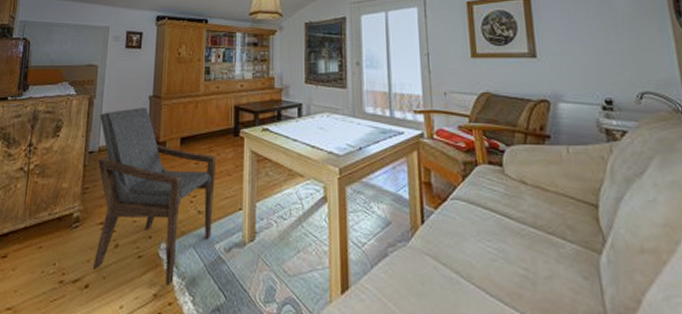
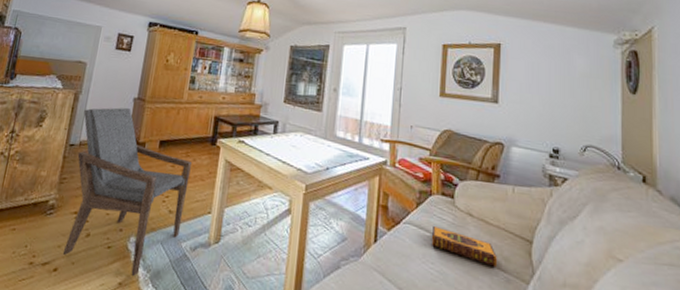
hardback book: none [483,198,562,239] -> present [431,225,497,268]

